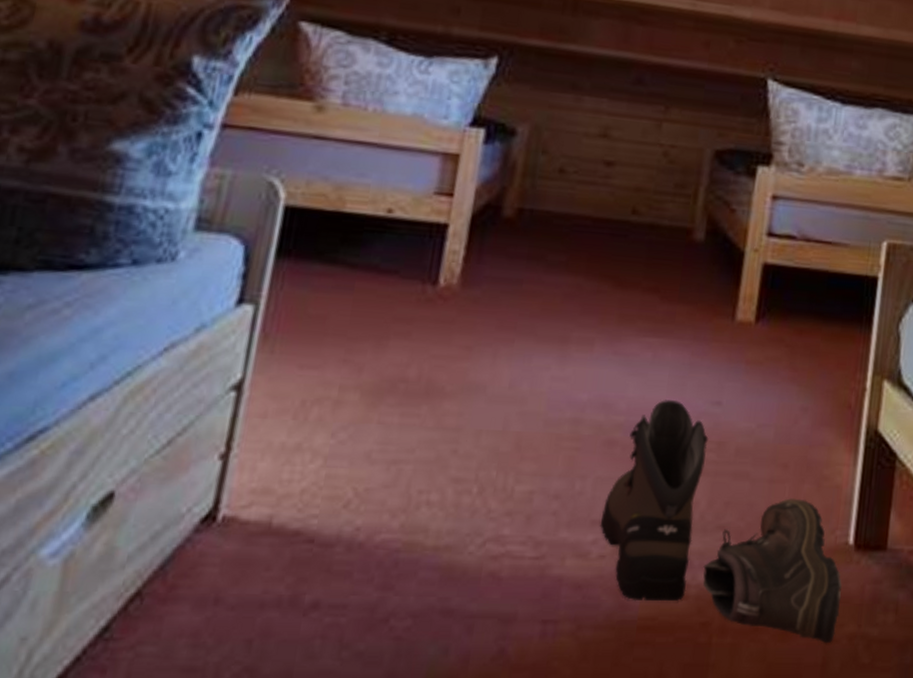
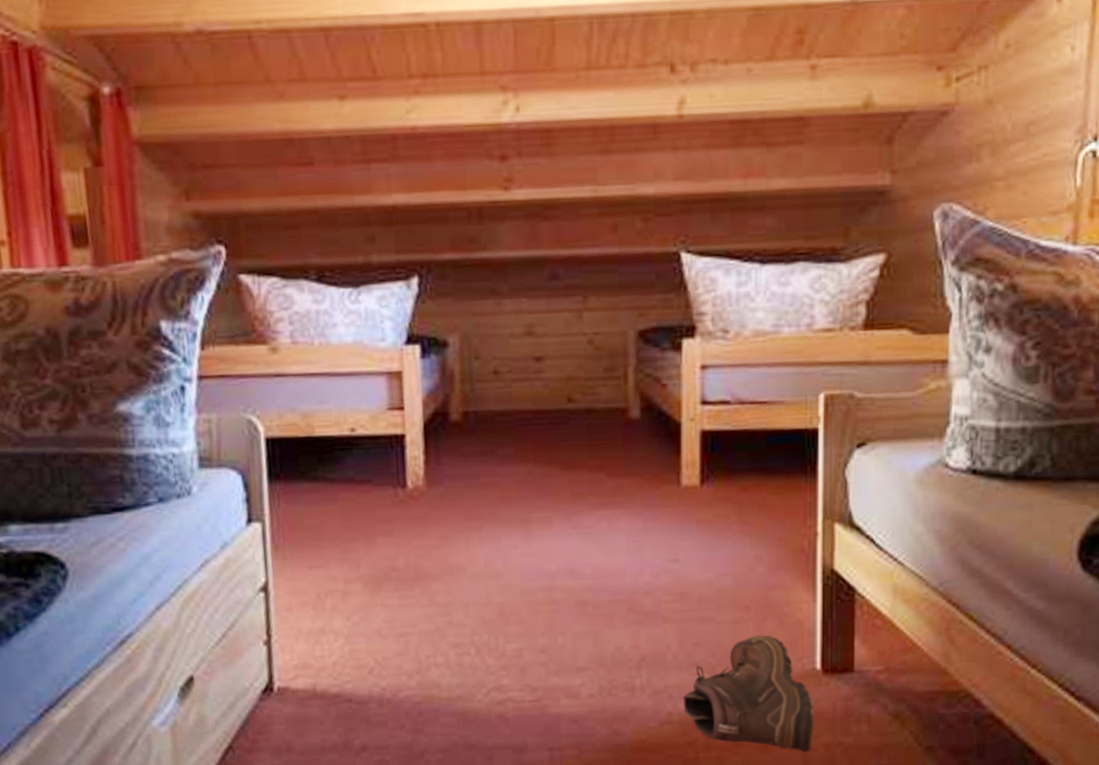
hiking boot: present [600,400,709,602] -> none [584,562,671,729]

